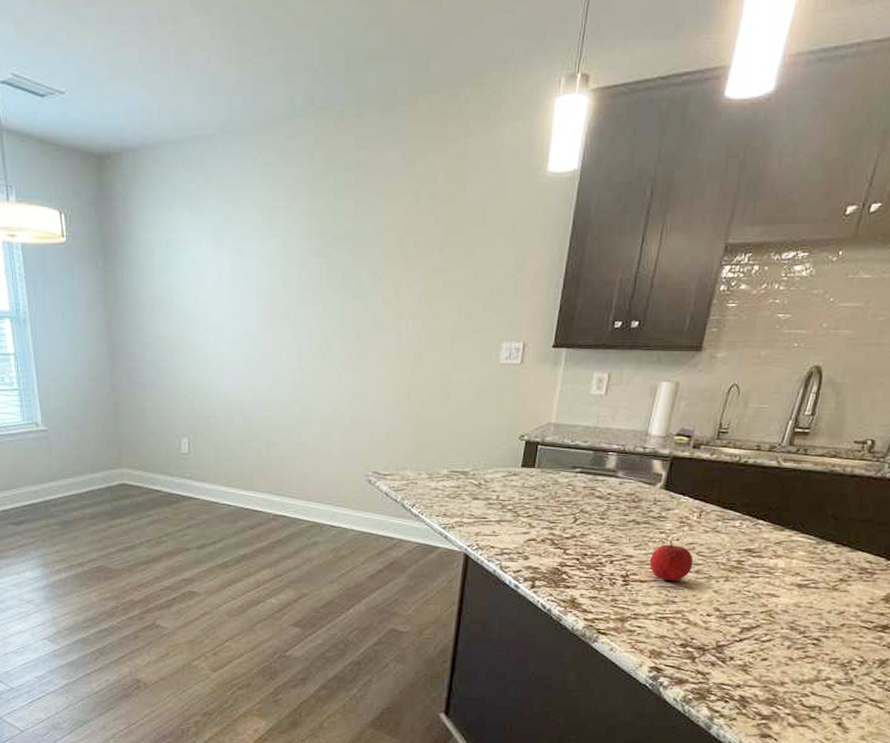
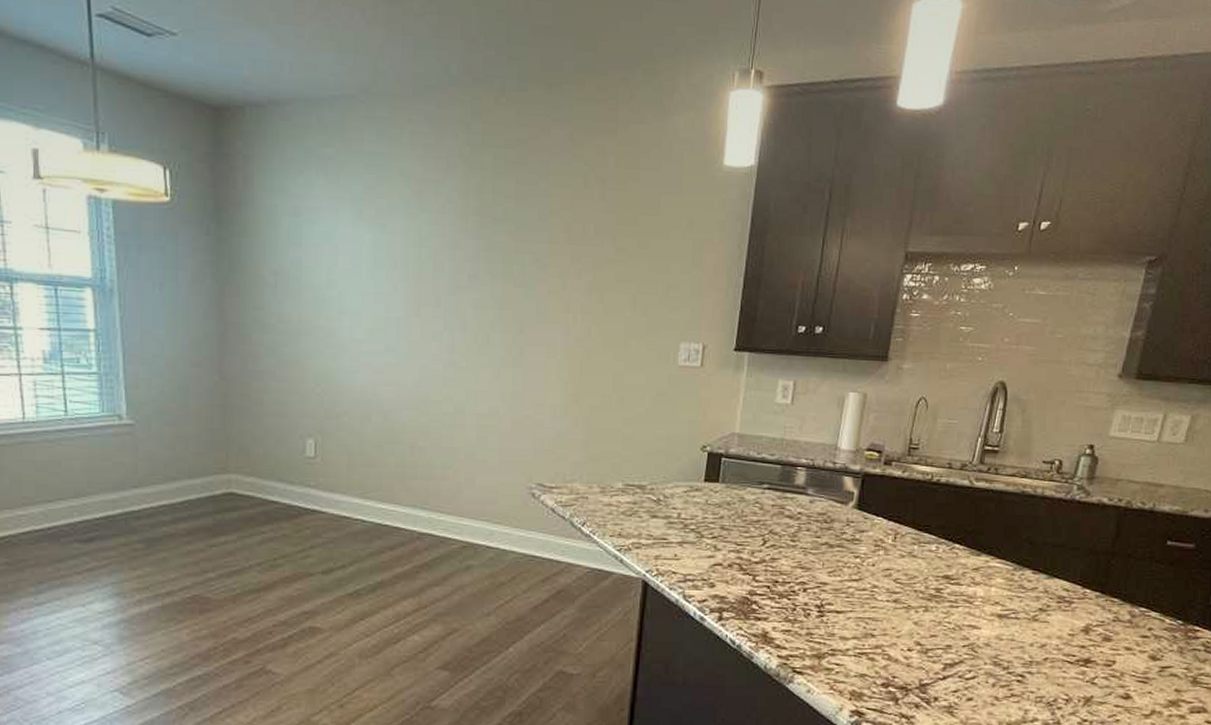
apple: present [649,541,693,581] -> none [845,566,891,612]

